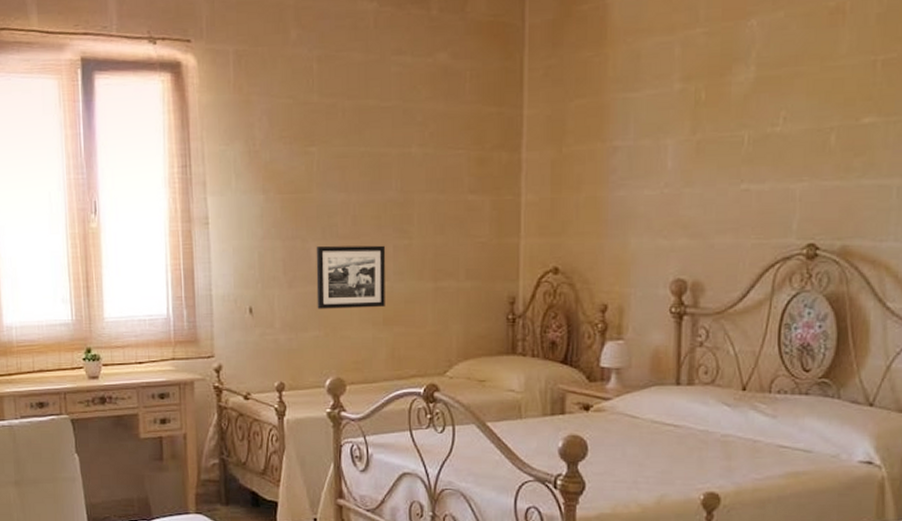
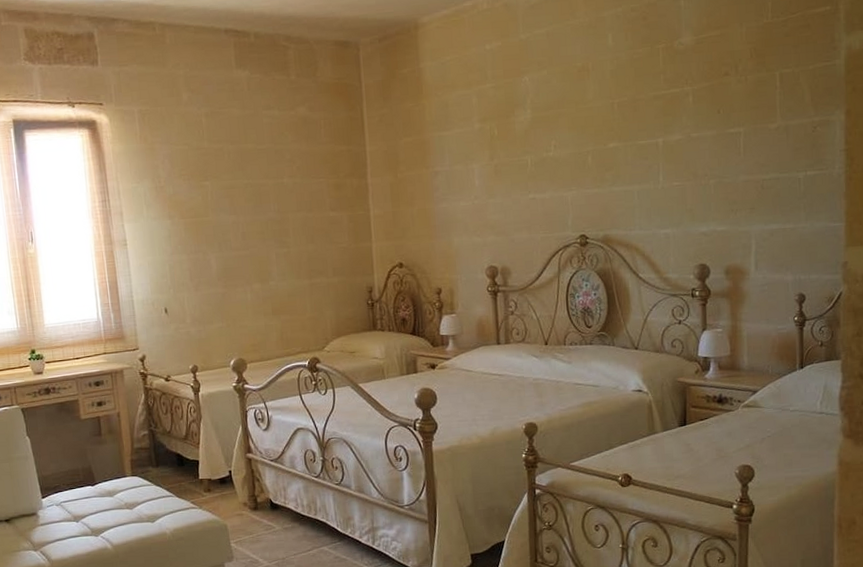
picture frame: present [316,245,385,309] -> none [215,254,273,306]

